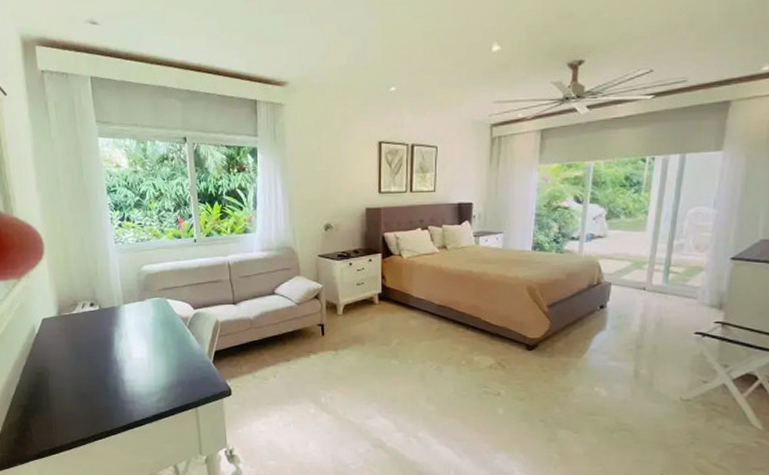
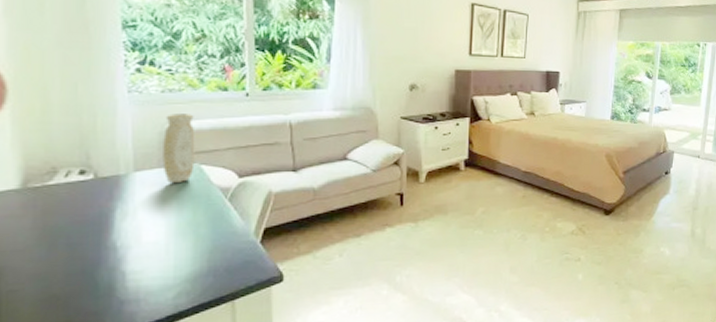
vase: none [140,258,163,314] -> present [162,114,195,184]

